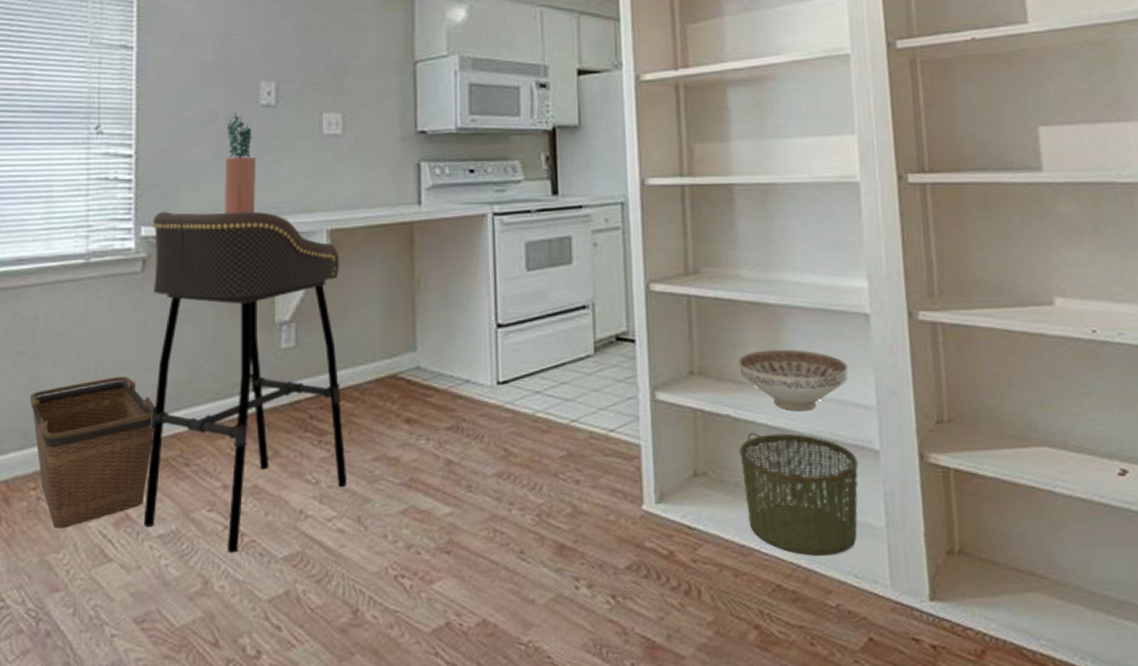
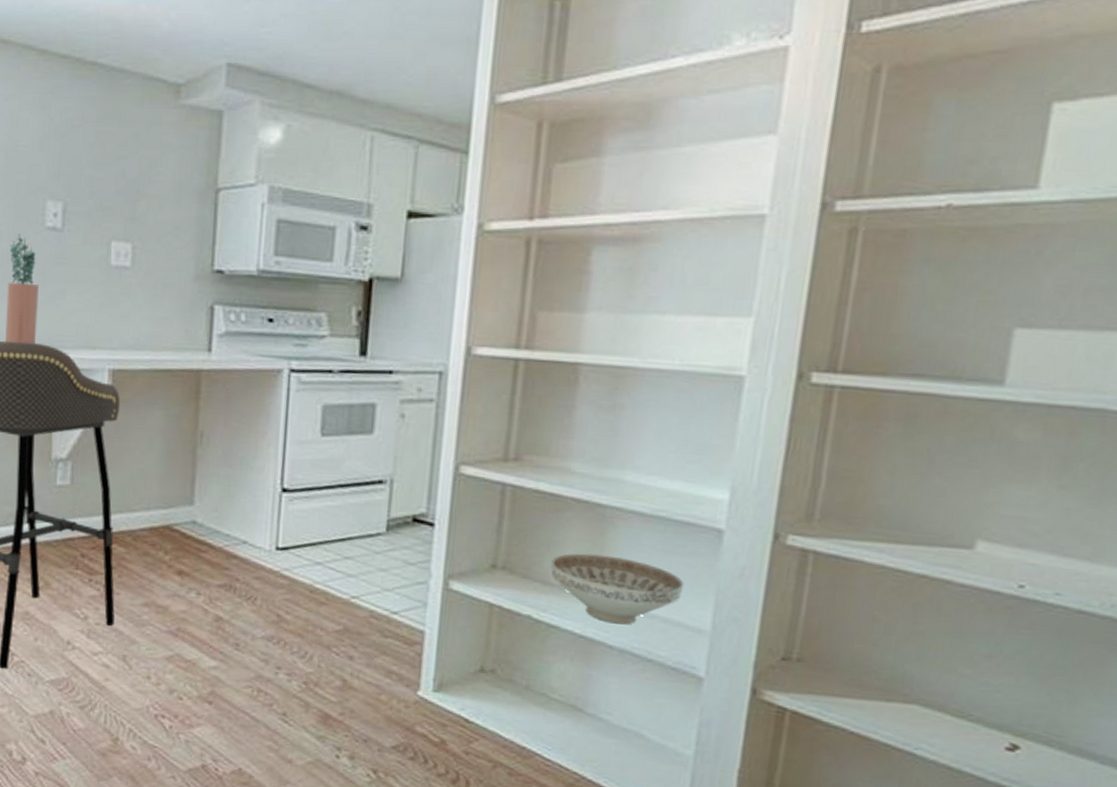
basket: present [740,432,859,556] -> none [534,637,675,773]

